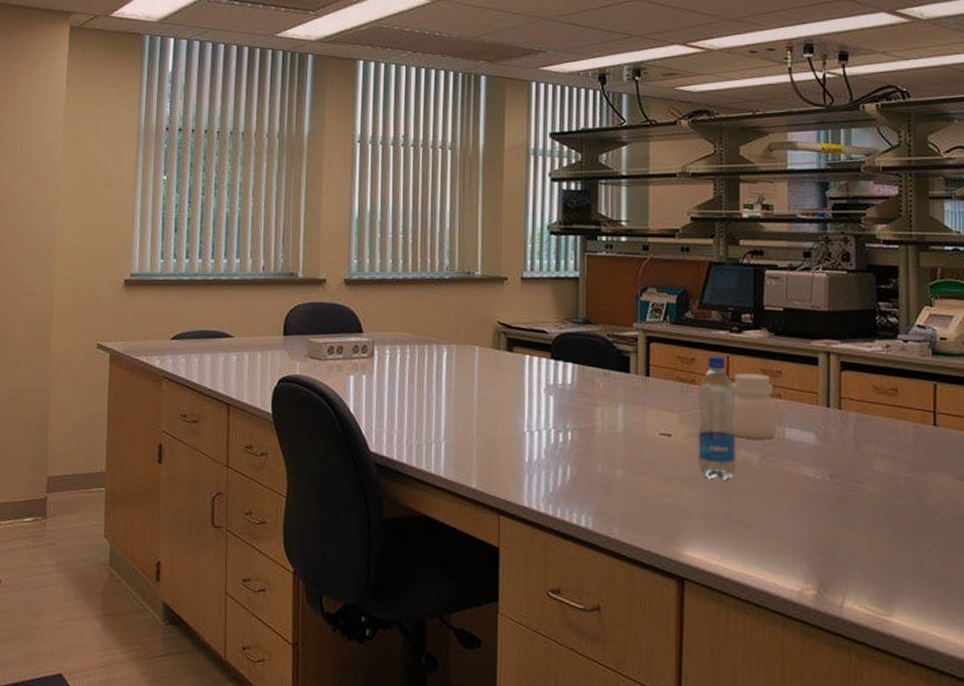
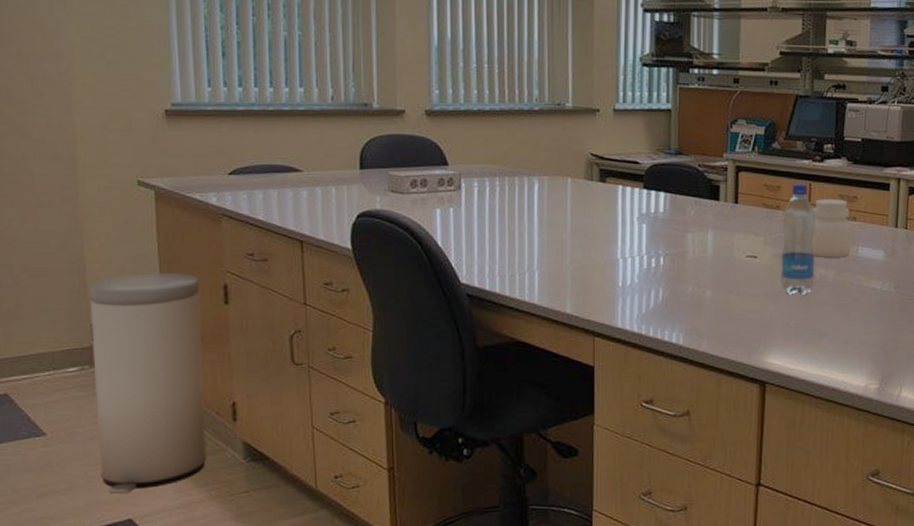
pedal bin: none [40,430,139,647] -> present [89,273,207,494]

